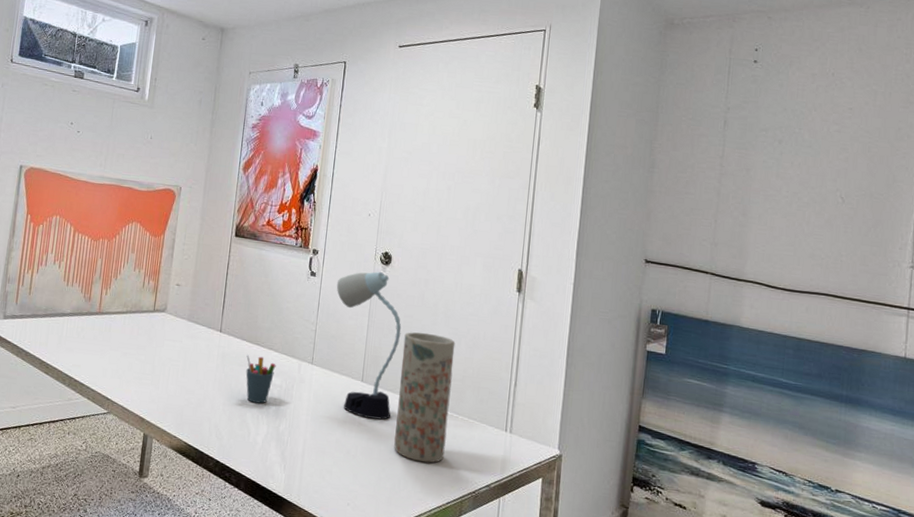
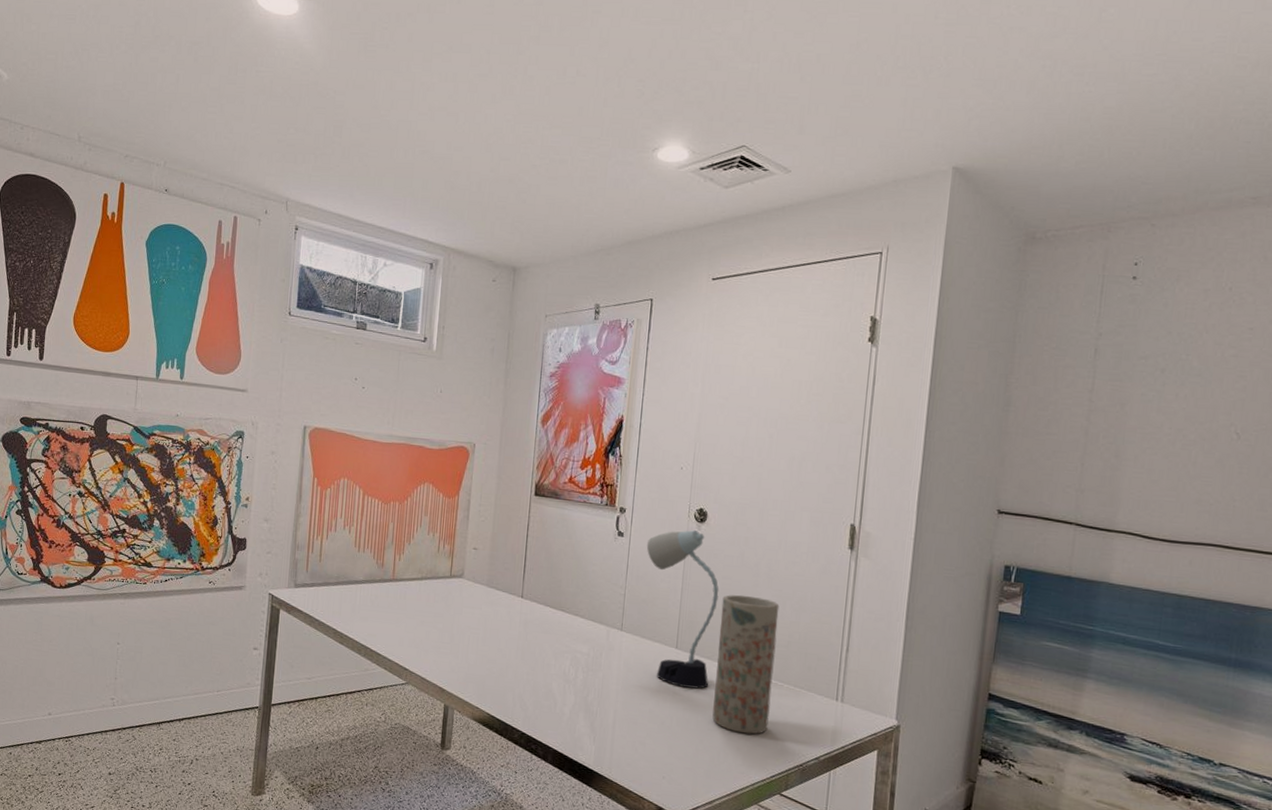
pen holder: present [246,355,276,404] -> none [550,621,583,673]

